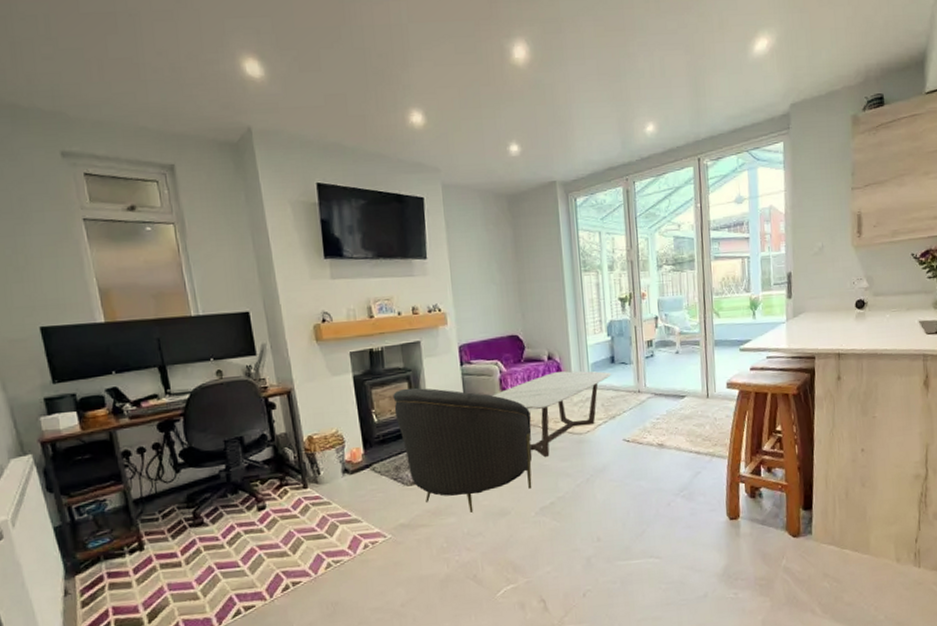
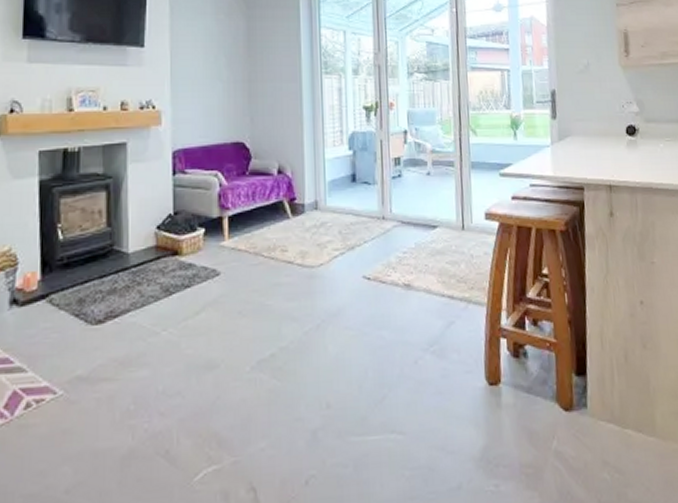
armchair: present [393,388,532,513] -> none [85,199,253,364]
coffee table: present [492,370,611,458] -> none [208,189,351,295]

